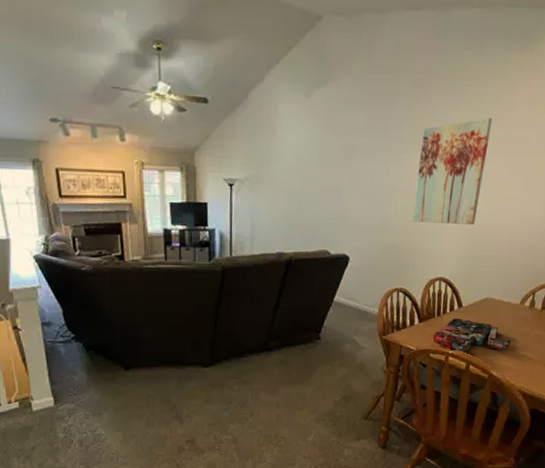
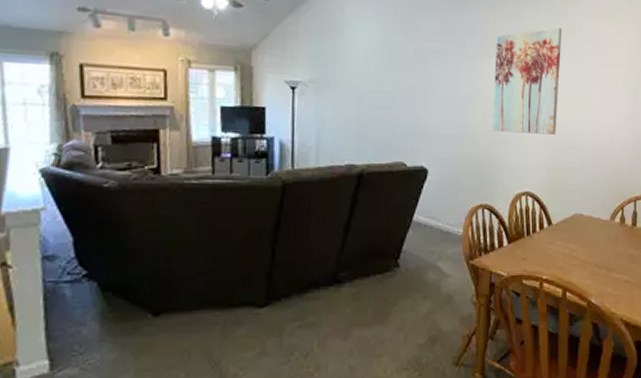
board game: present [433,318,511,354] -> none [525,237,605,279]

